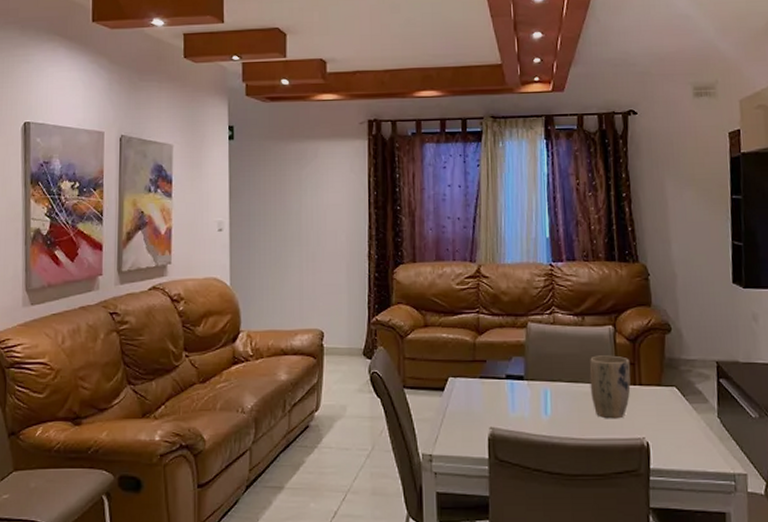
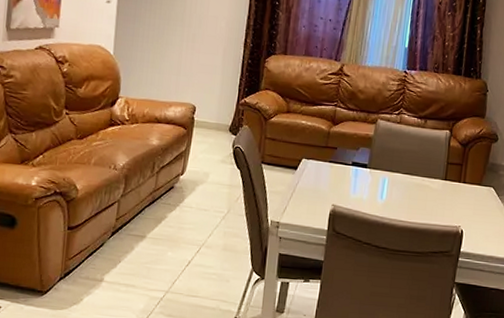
plant pot: present [589,355,631,419] -> none [421,154,459,209]

